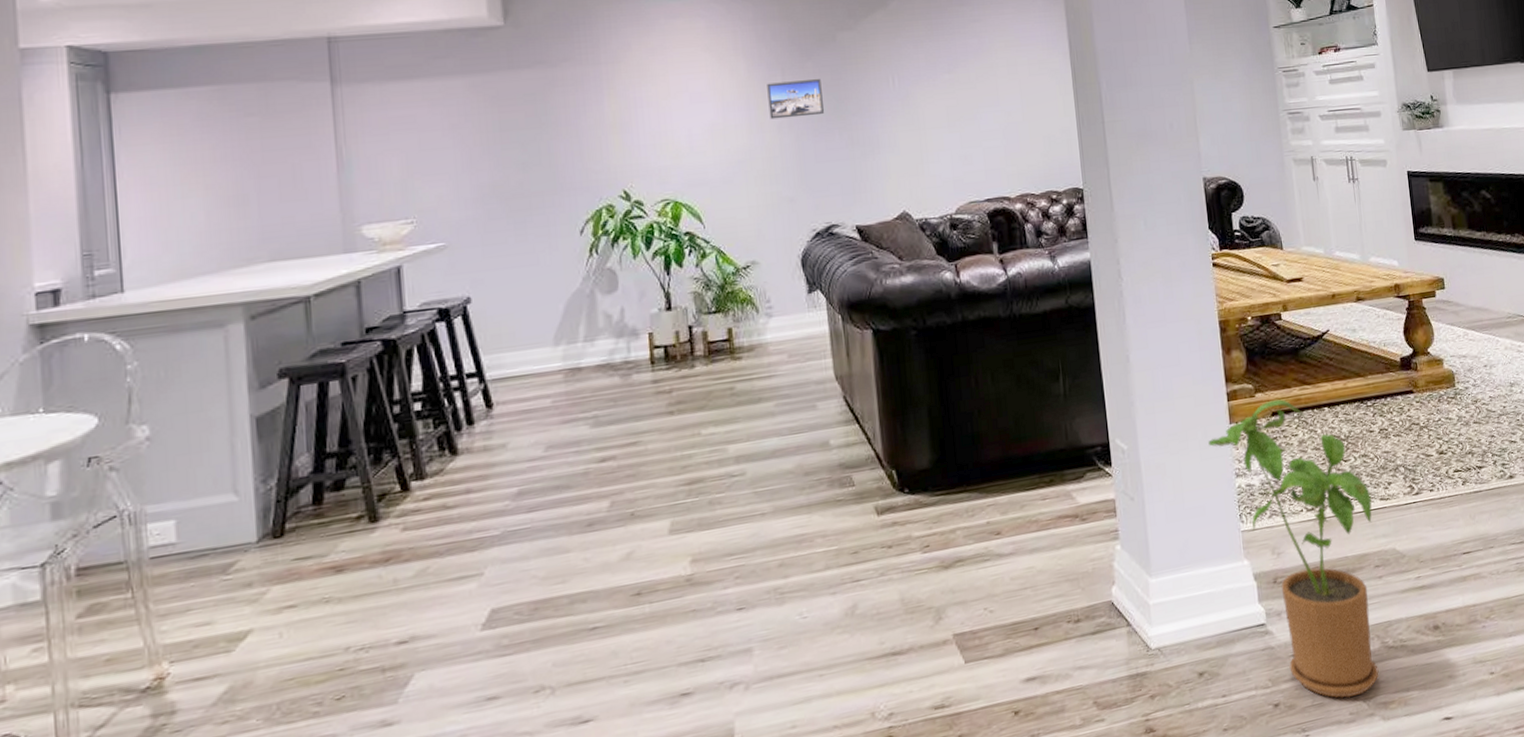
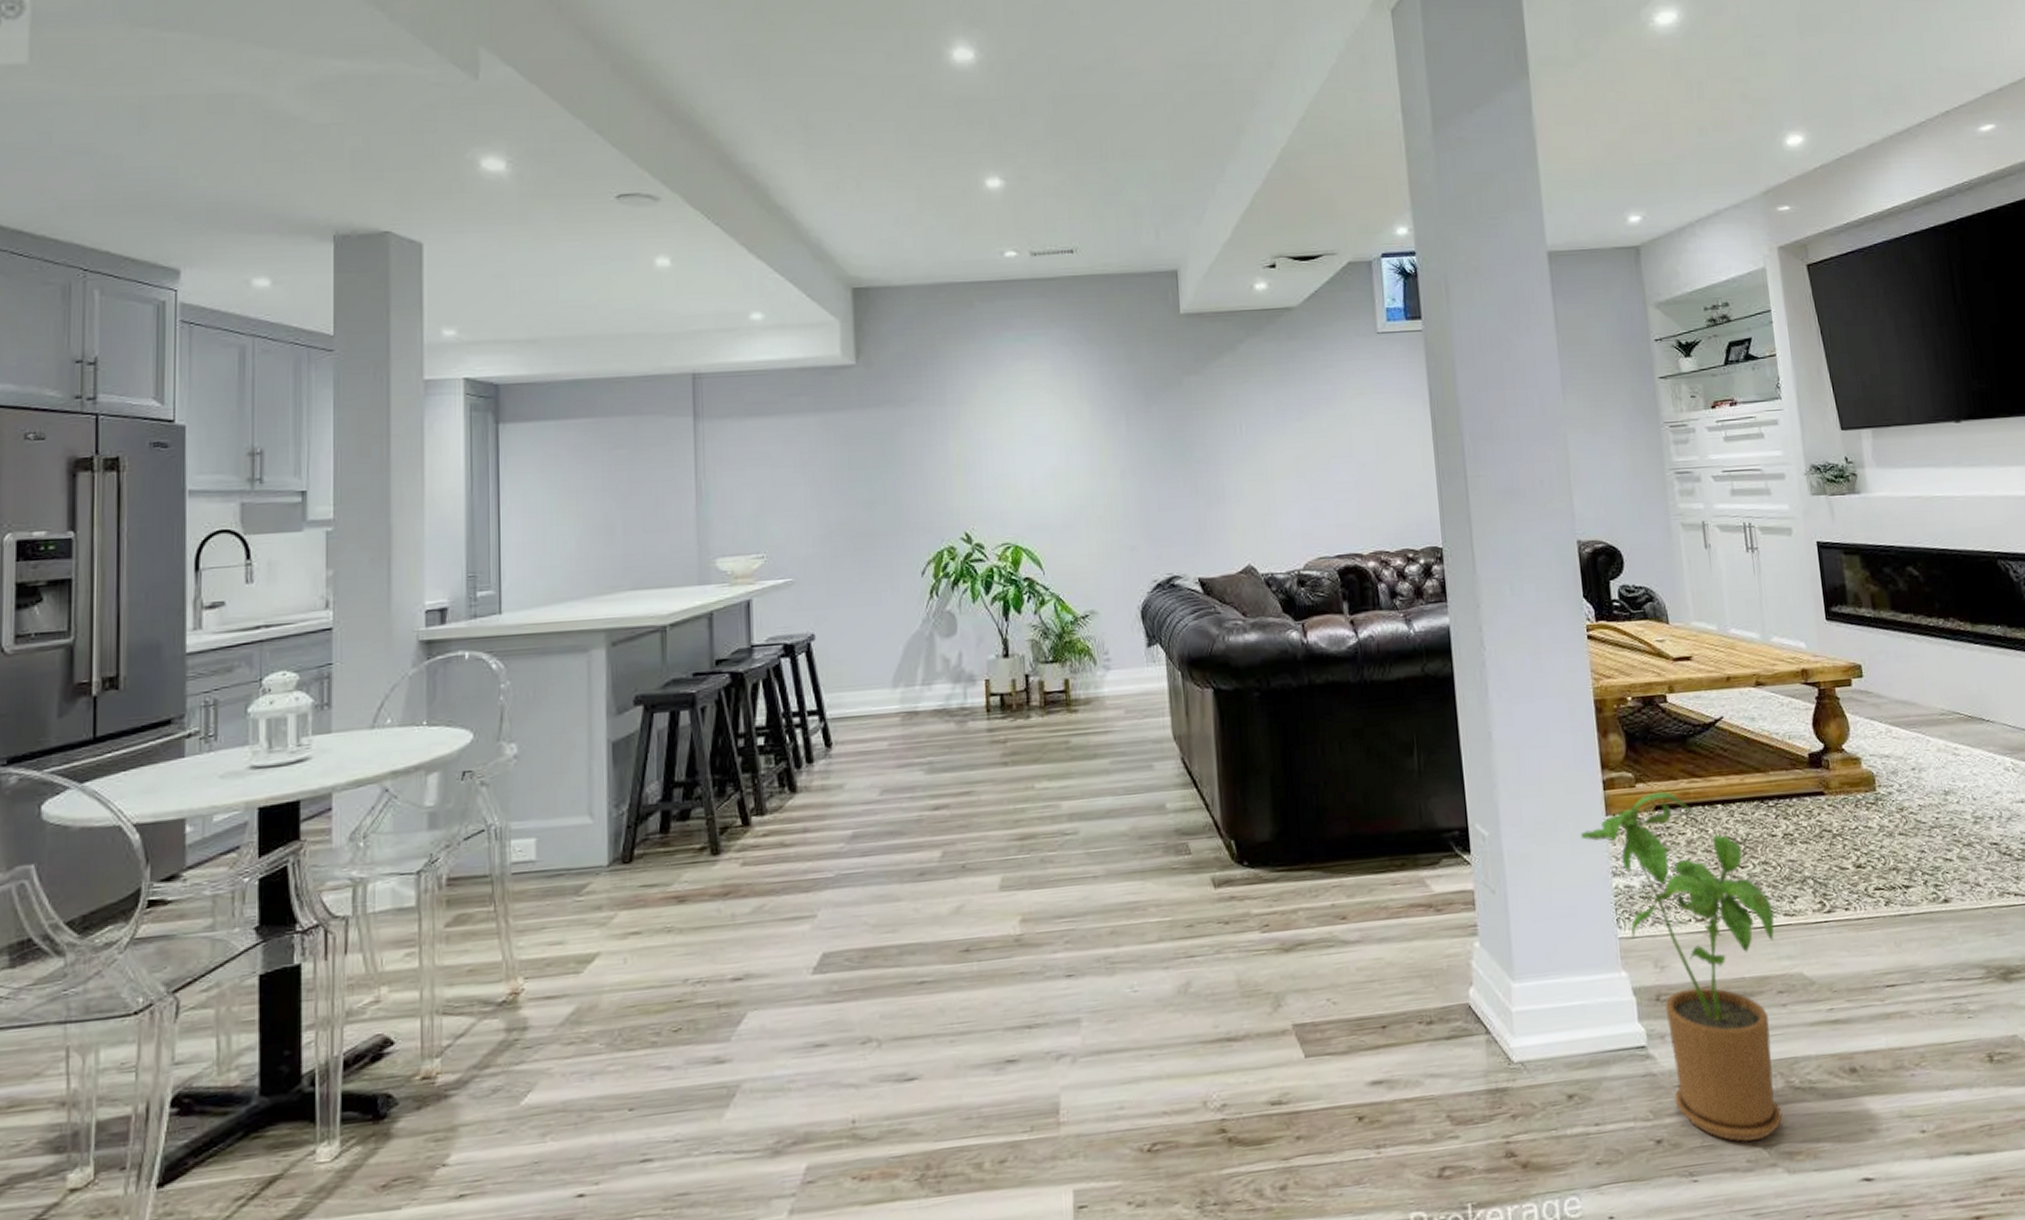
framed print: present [767,79,824,120] -> none [1111,424,1168,465]

